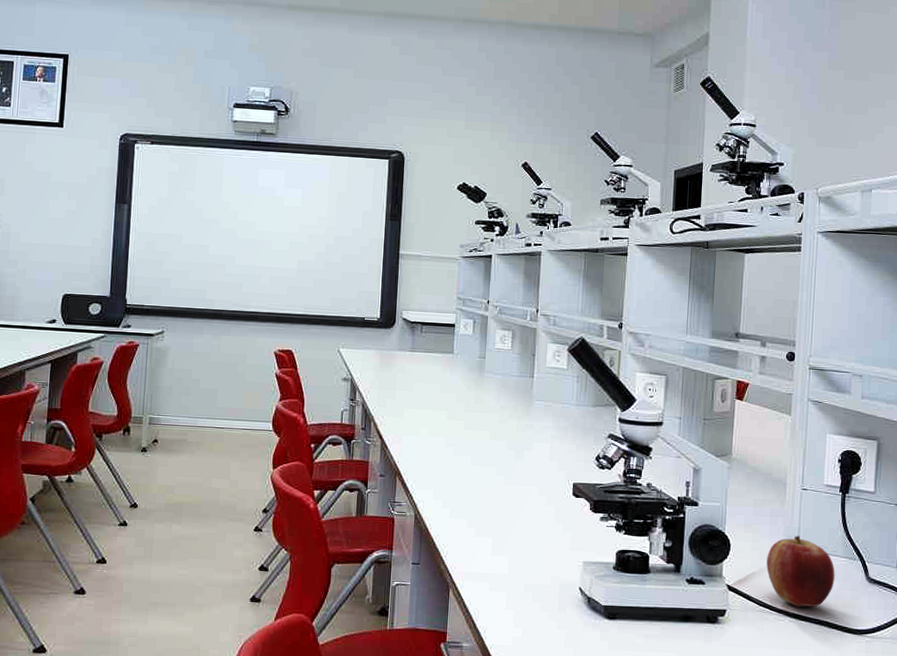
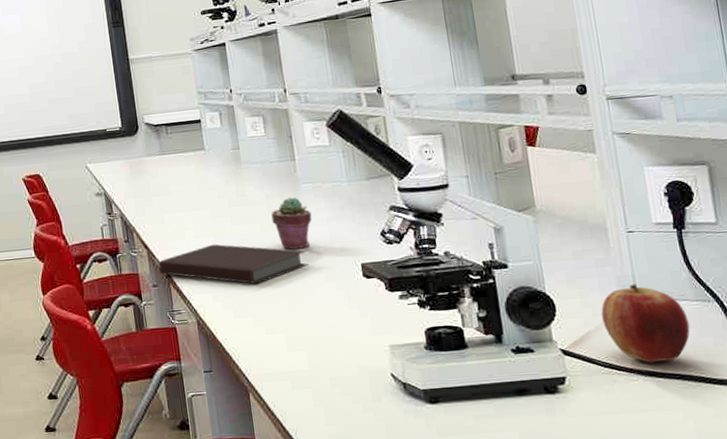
notebook: none [389,444,527,488] -> present [158,244,309,284]
potted succulent: none [502,411,538,461] -> present [271,197,312,250]

